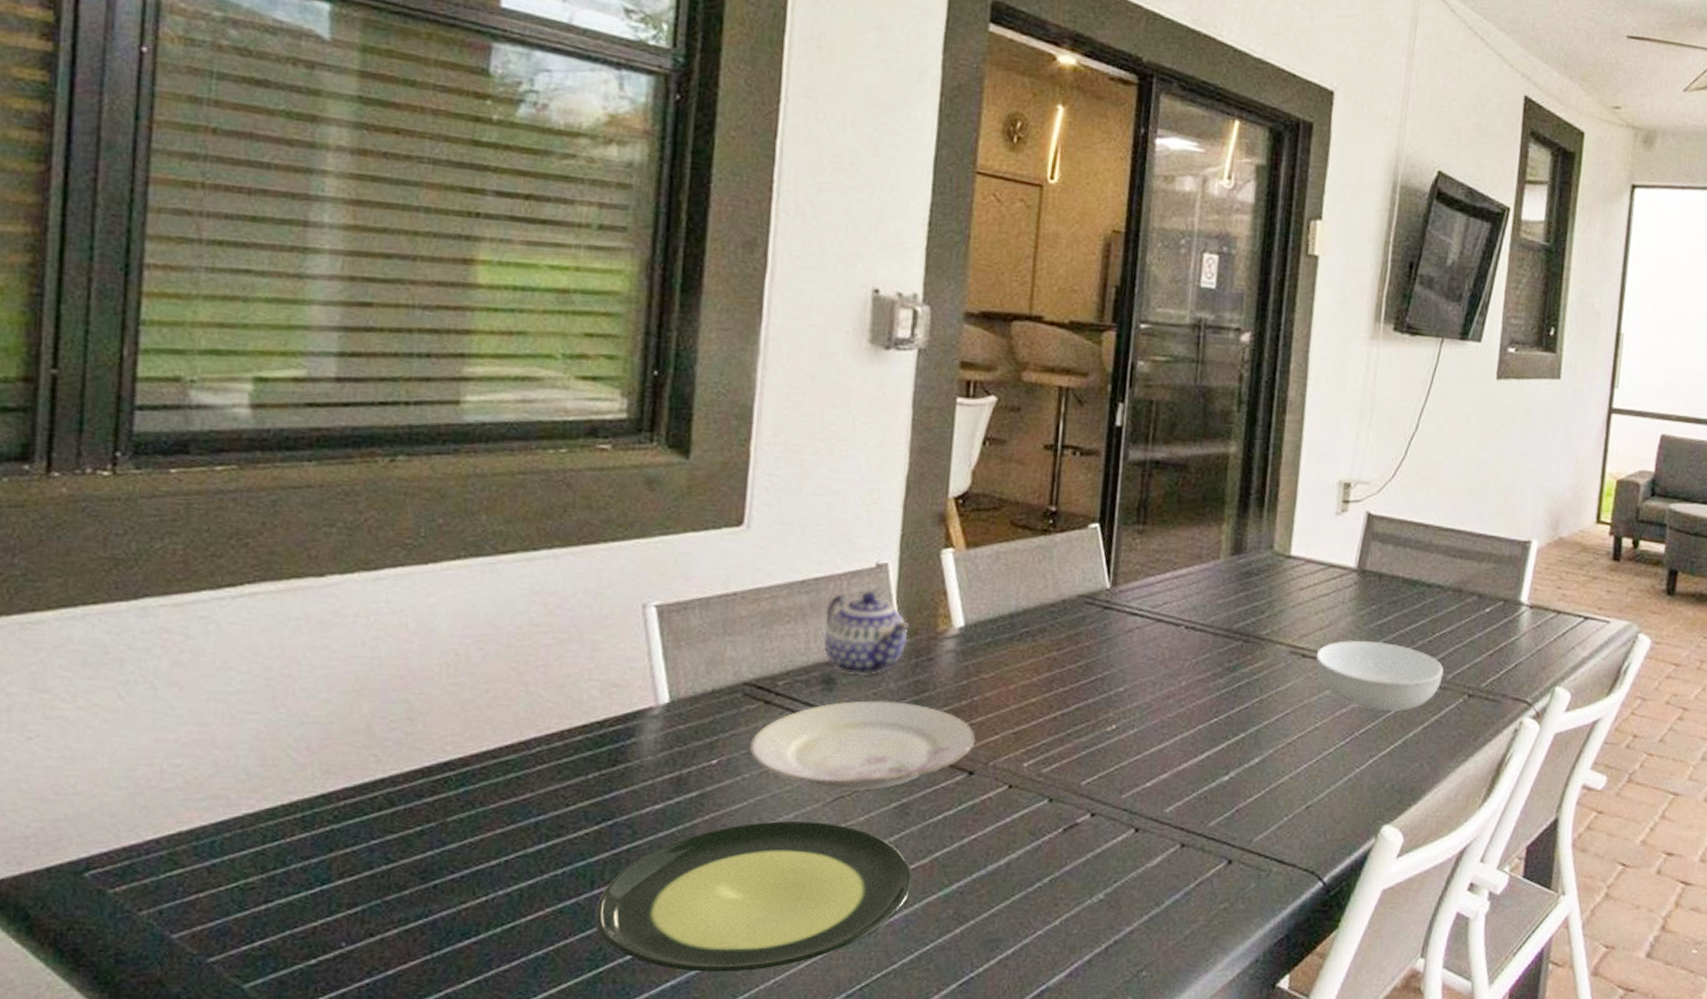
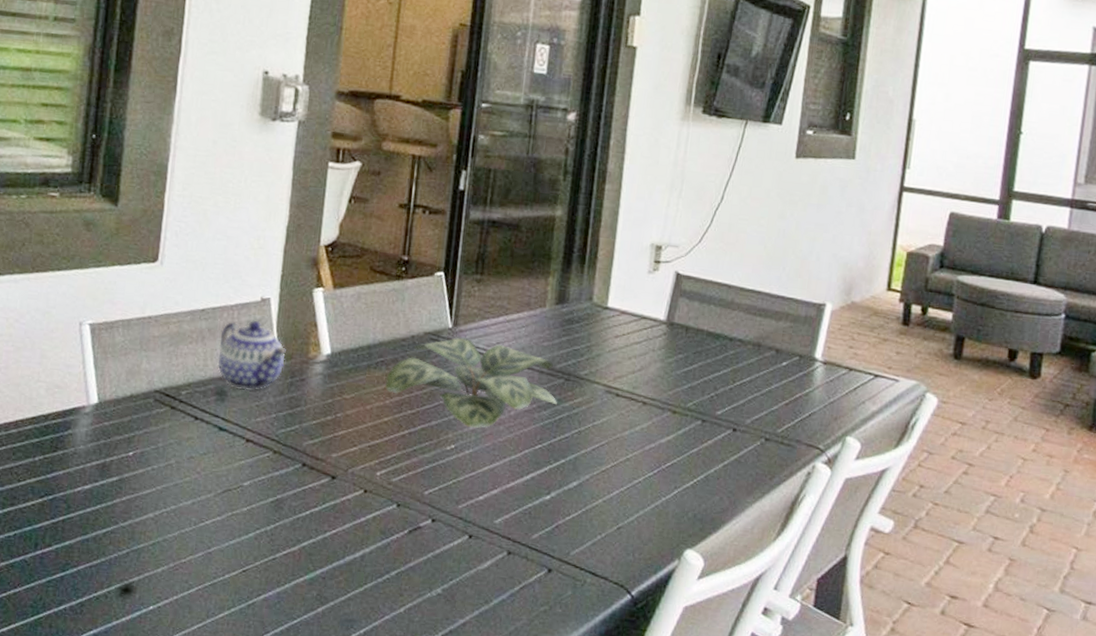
plate: present [594,821,913,972] -> none [37,506,285,628]
plate: present [748,700,976,791] -> none [157,411,338,486]
plant: none [1032,600,1235,704] -> present [385,338,557,429]
serving bowl: present [1315,639,1444,712] -> none [628,383,744,449]

